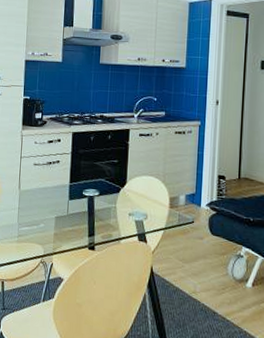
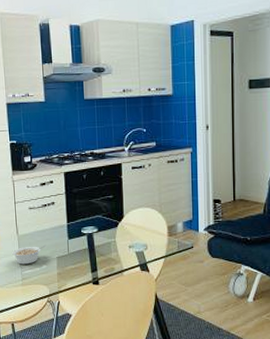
legume: none [12,202,47,221] -> present [12,245,47,265]

